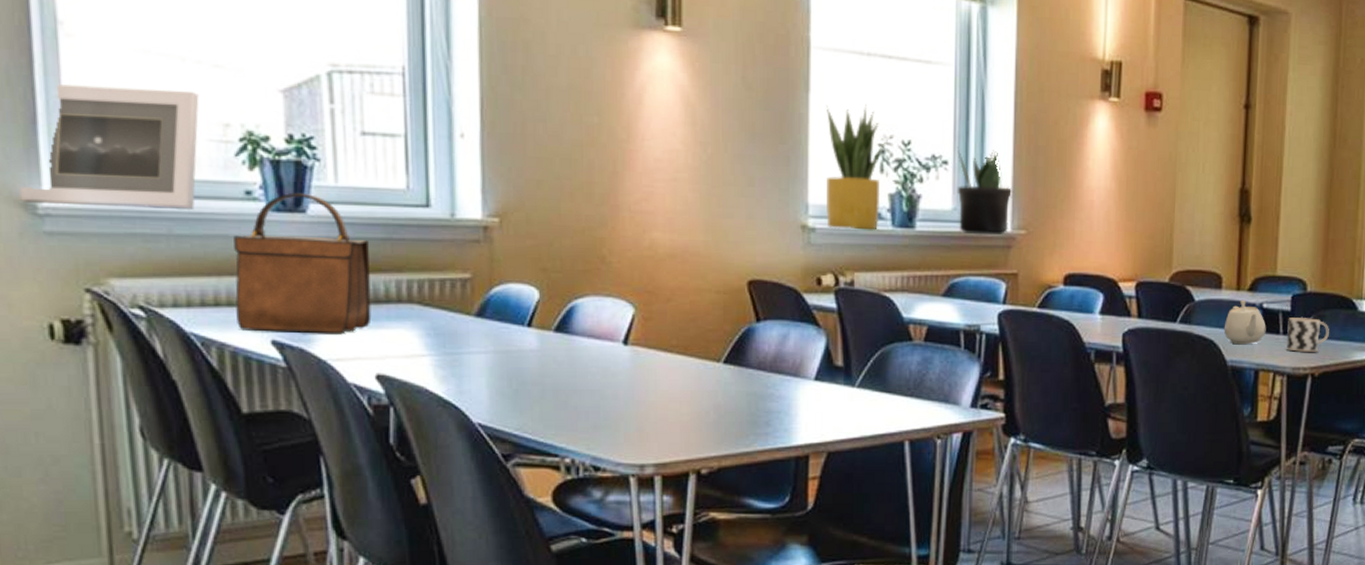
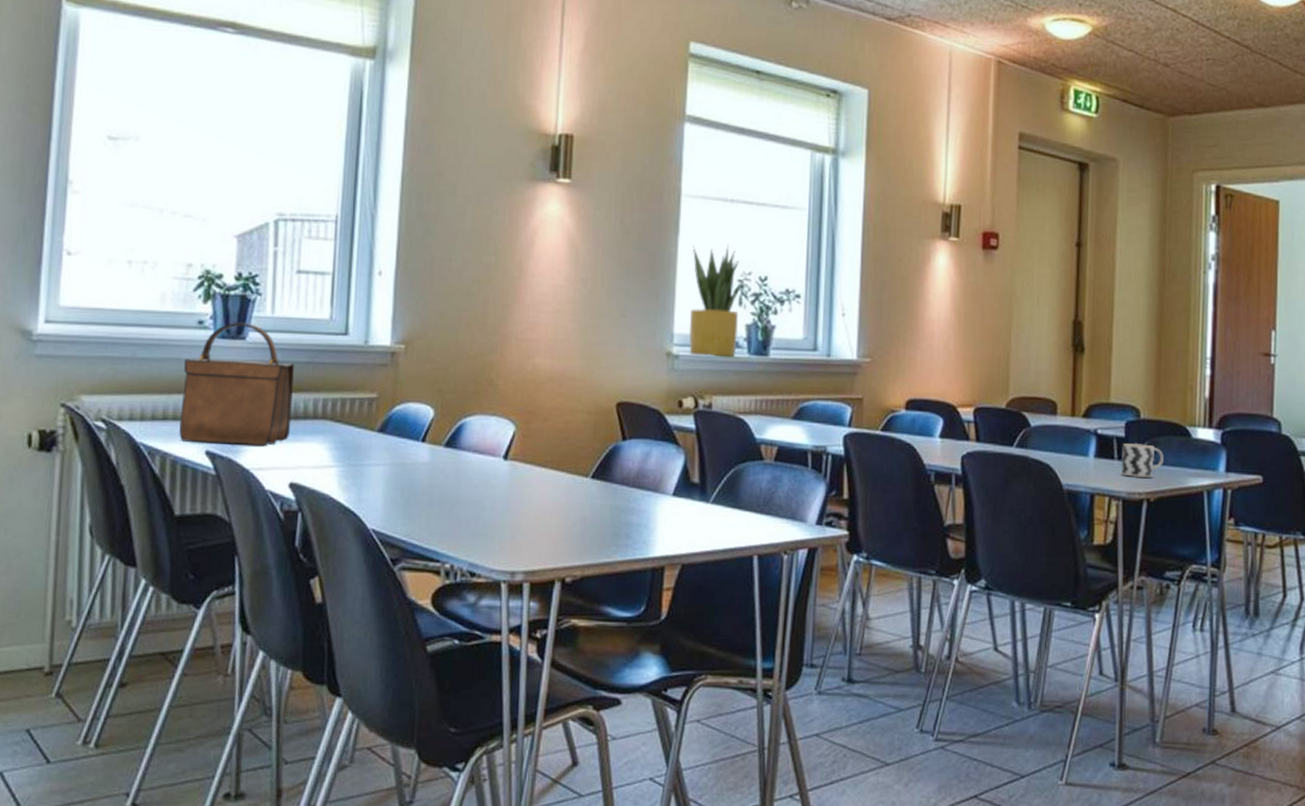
picture frame: present [19,84,199,209] -> none [20,232,171,336]
planter: present [957,147,1012,236] -> none [808,282,858,363]
teapot: present [1223,299,1266,345] -> none [1059,425,1101,469]

